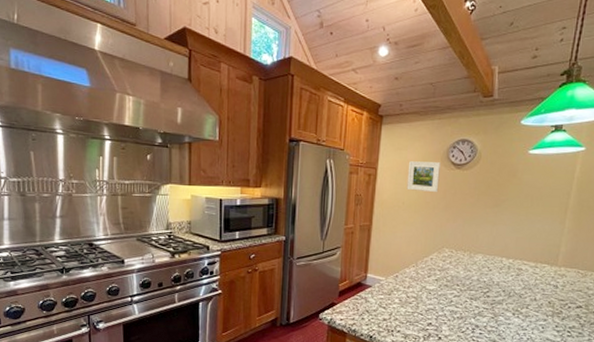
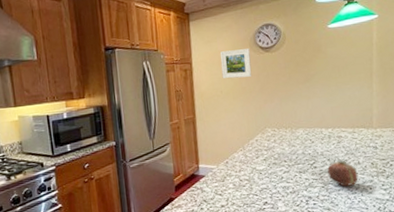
fruit: none [500,293,532,322] -> present [327,160,359,187]

